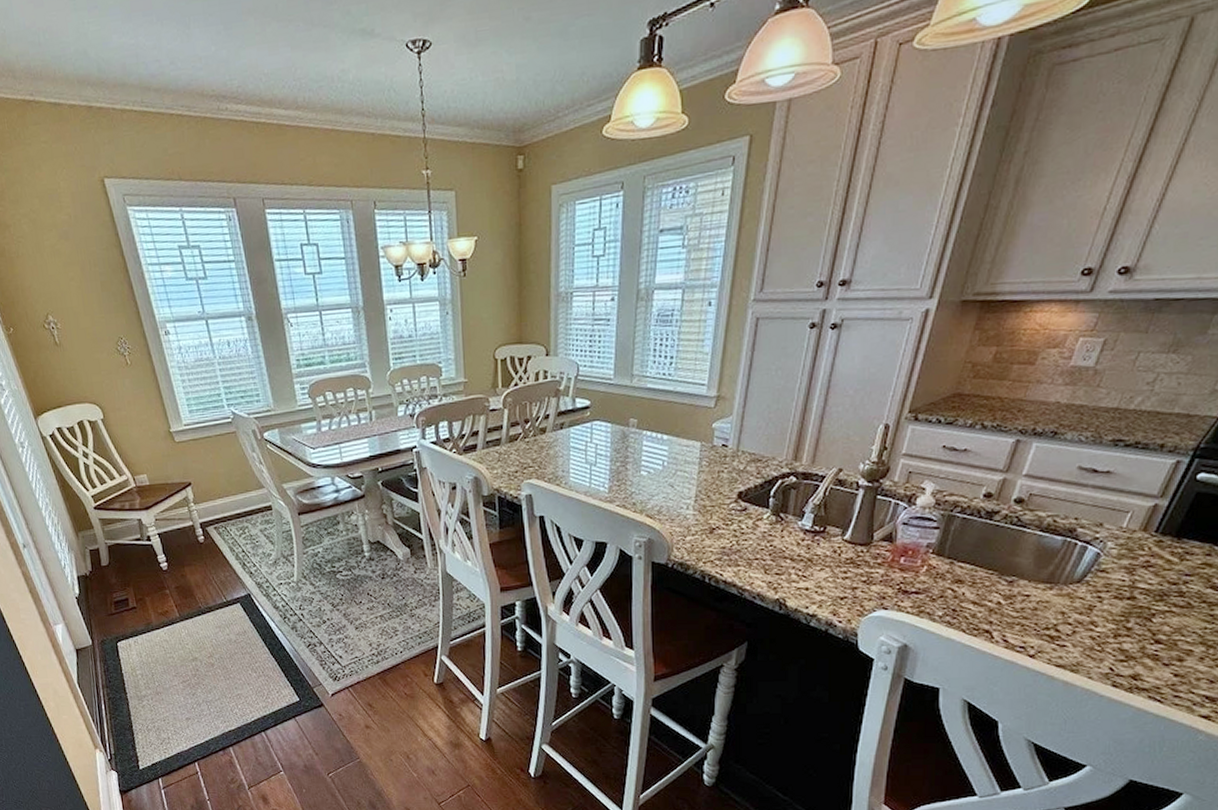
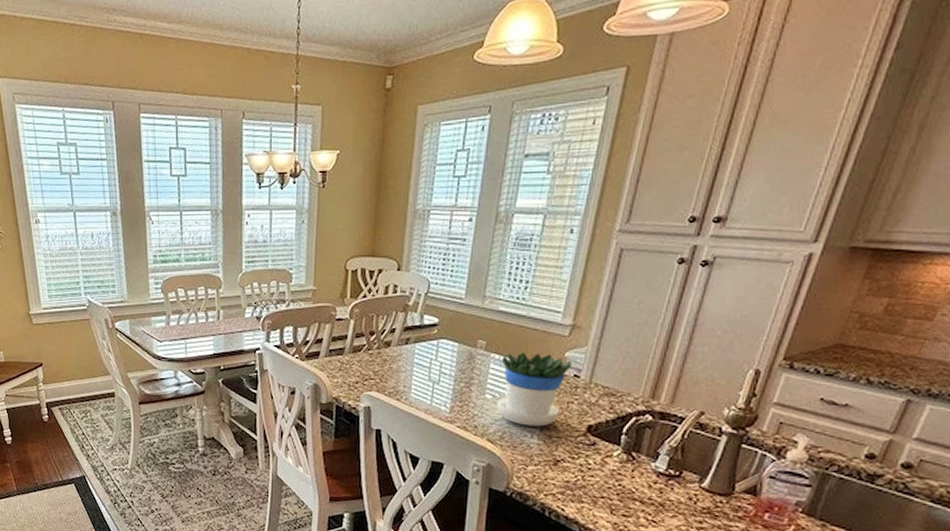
flowerpot: none [652,426,719,499] -> present [497,353,571,427]

